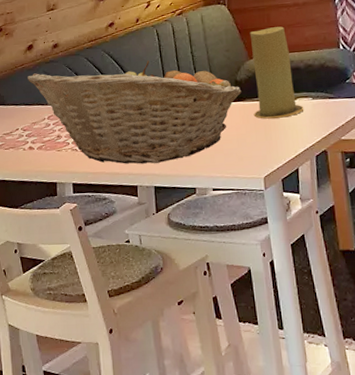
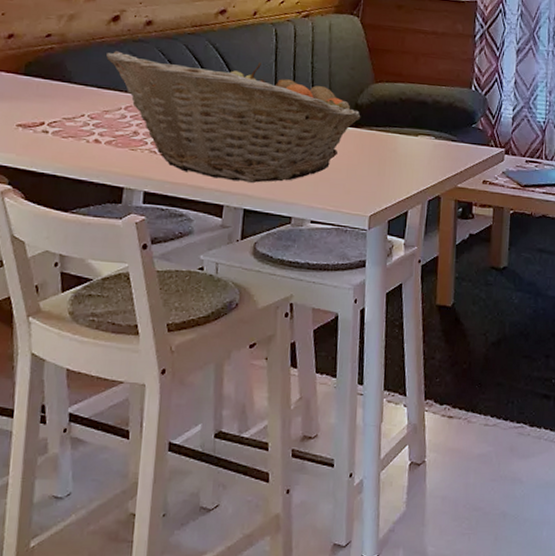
candle: present [249,26,304,119] -> none [369,52,425,154]

